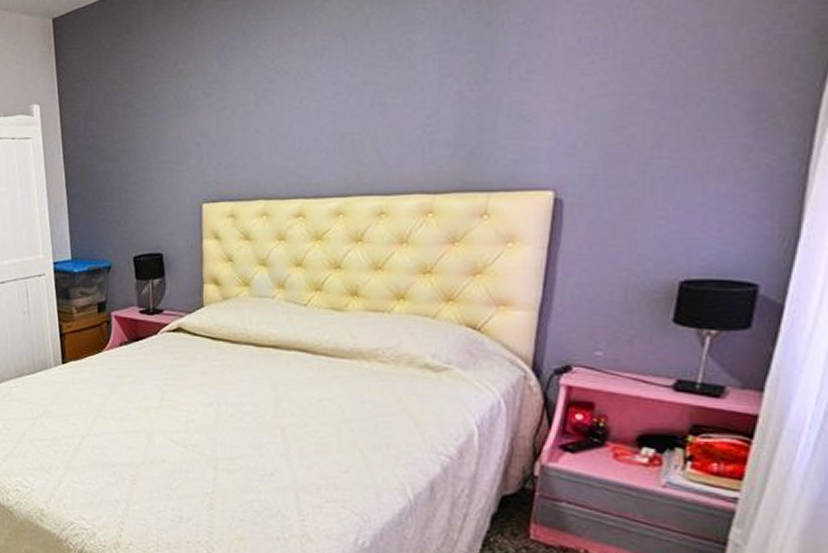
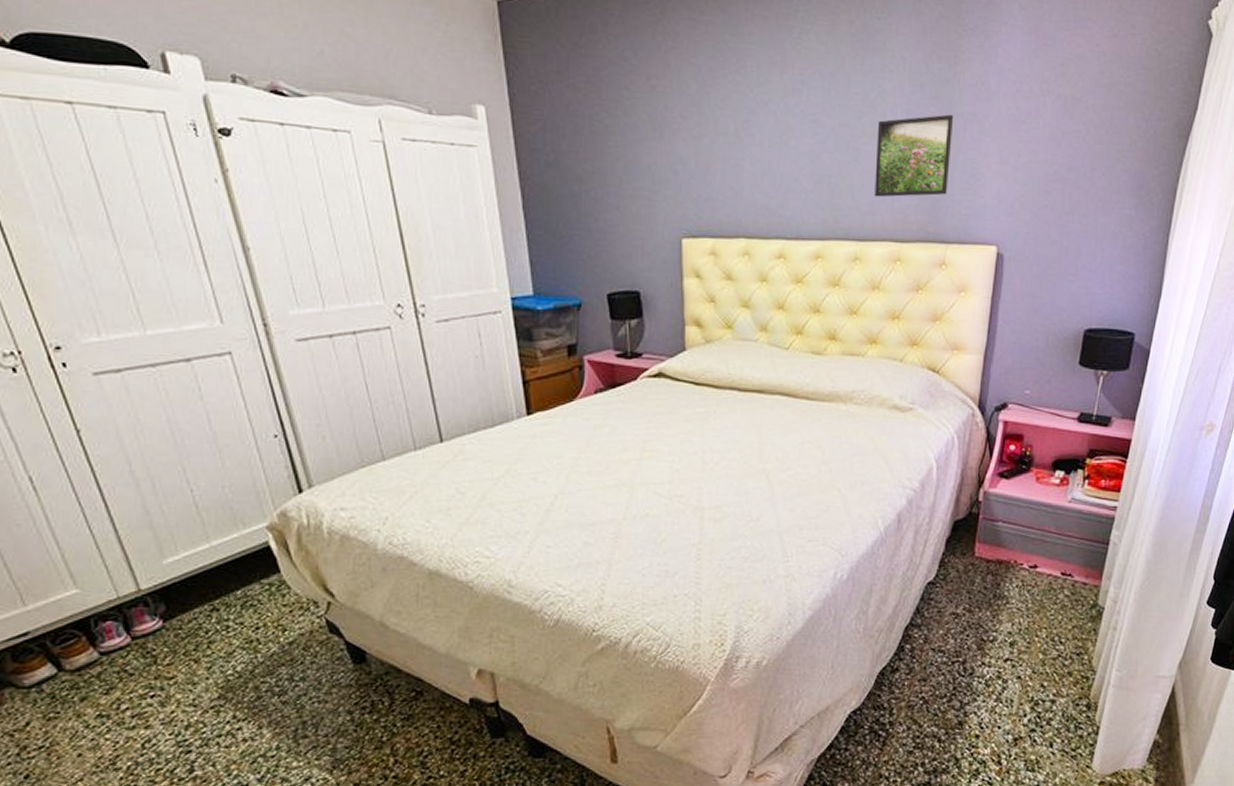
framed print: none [403,57,497,150] -> present [875,114,954,198]

